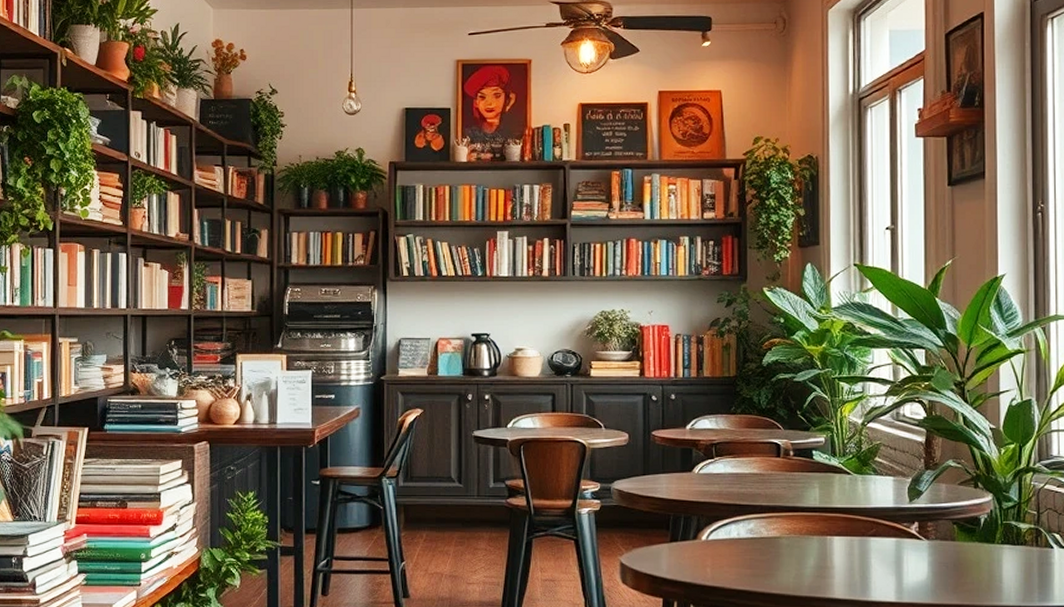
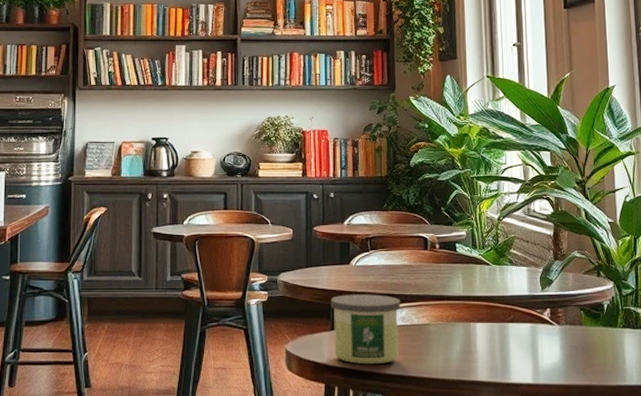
candle: none [670,504,749,579] -> present [330,294,401,365]

